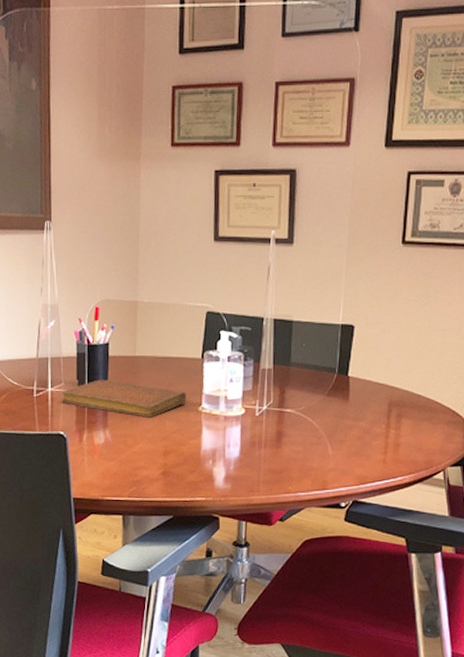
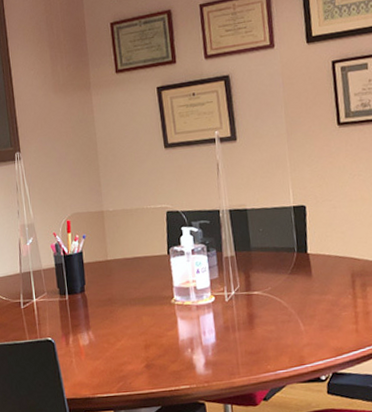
notebook: present [61,379,187,418] -> none [45,285,159,316]

